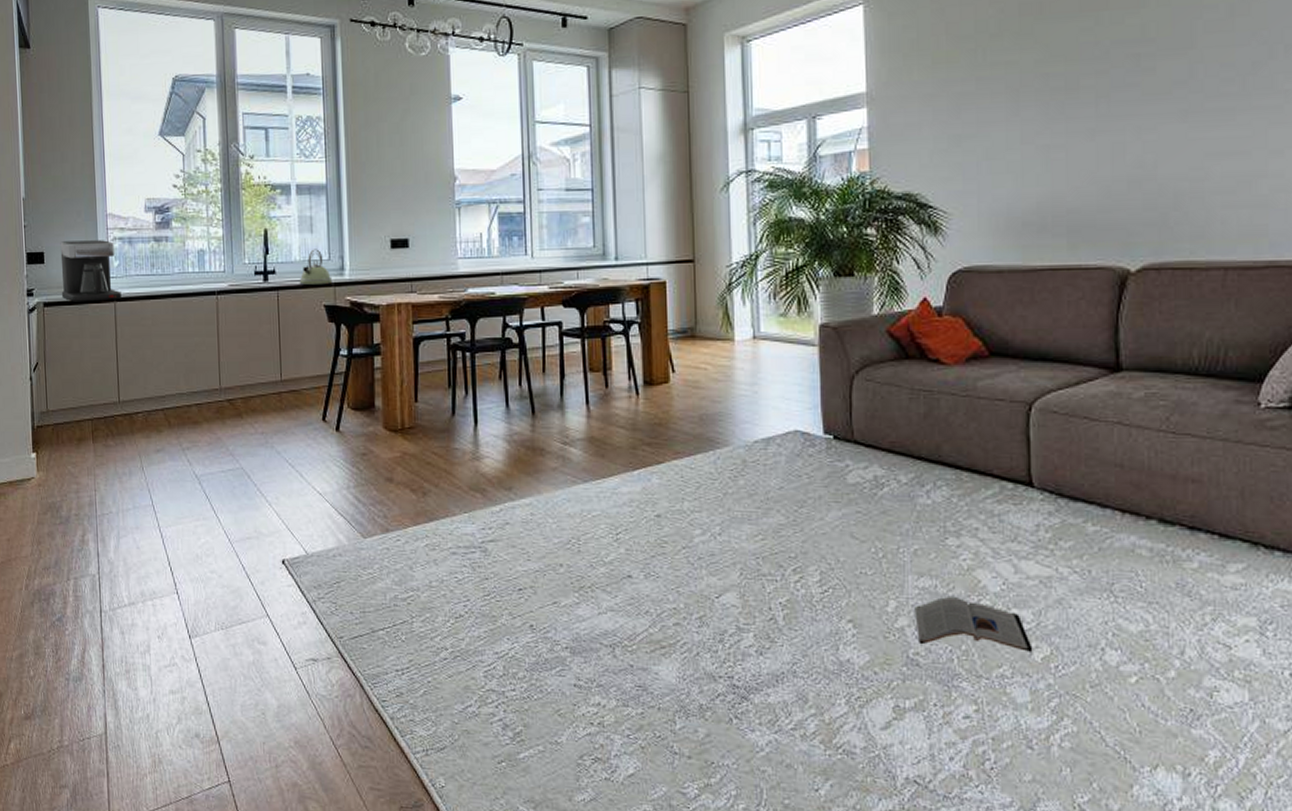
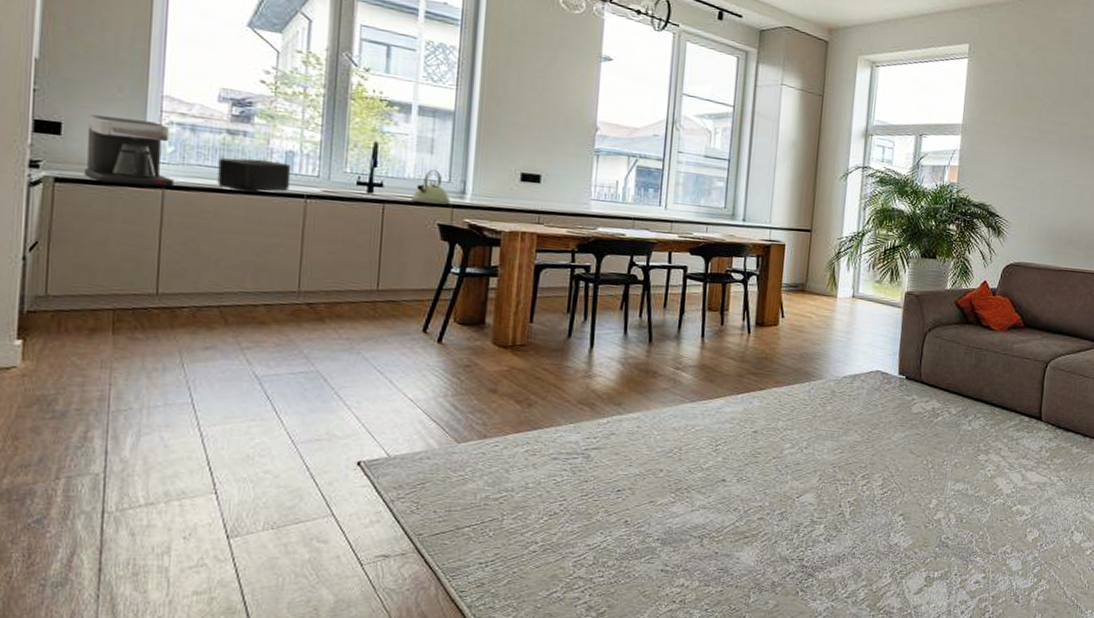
toaster: none [150,261,204,295] -> present [217,158,292,192]
magazine: present [914,597,1033,652] -> none [949,497,1028,535]

